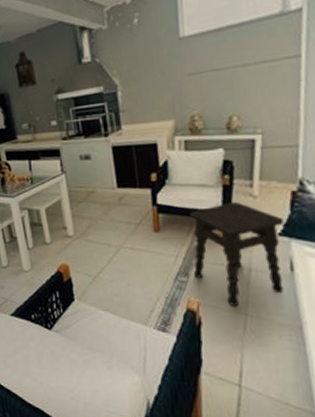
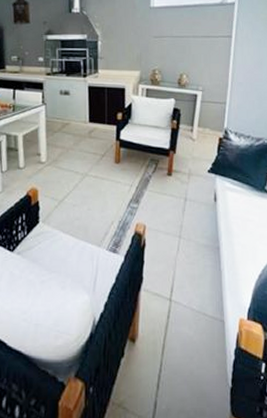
side table: present [190,201,284,306] -> none [144,142,212,230]

